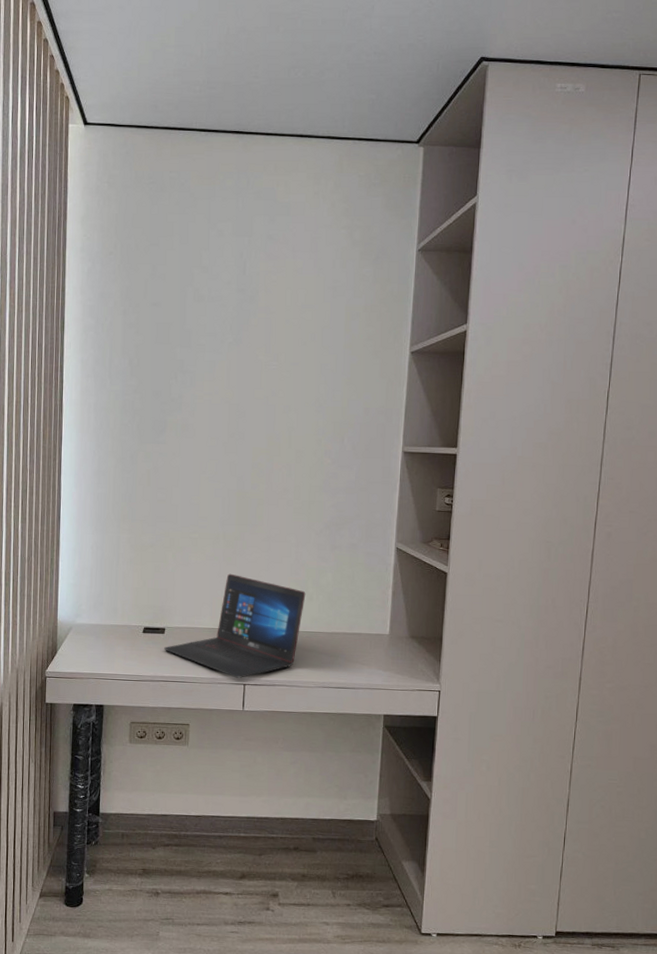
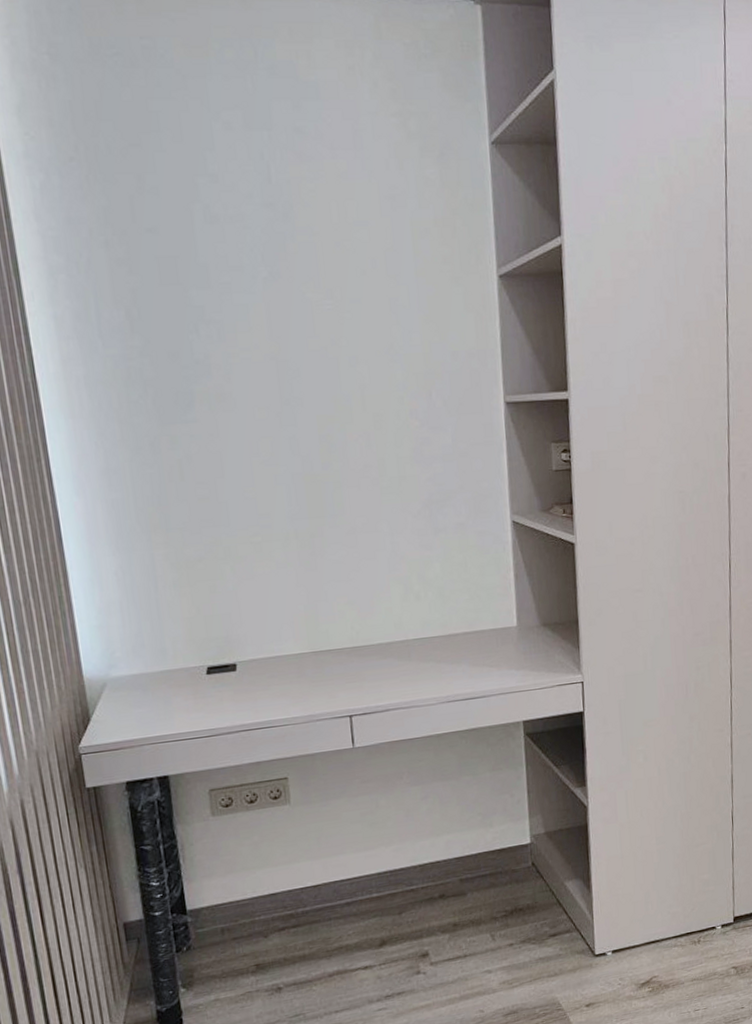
laptop: present [164,573,306,678] -> none [239,581,411,710]

